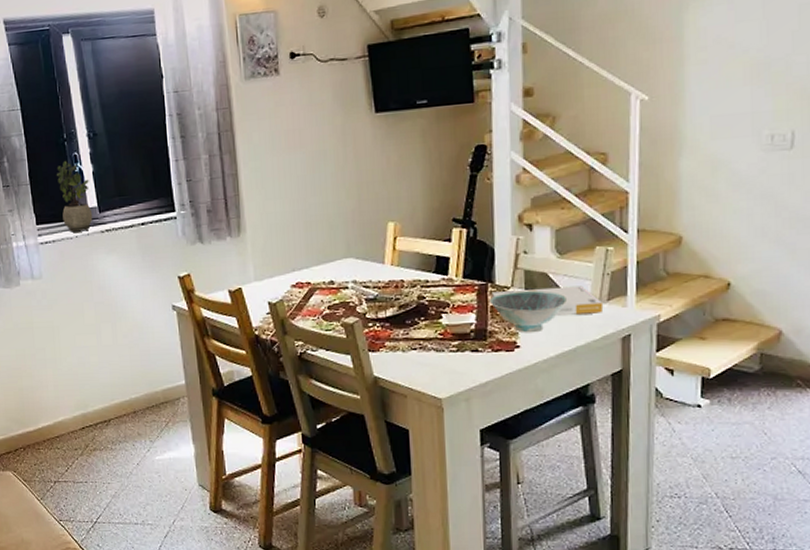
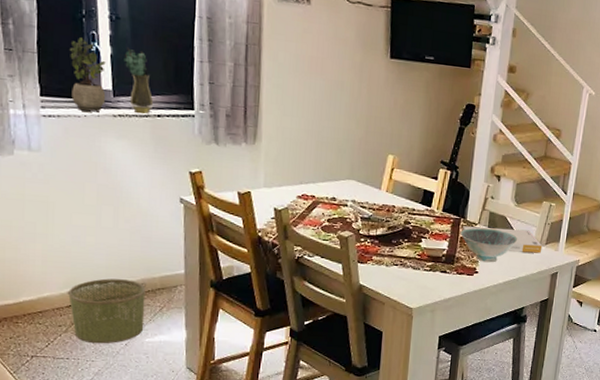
basket: none [79,396,153,464] -> present [67,278,146,343]
vase: none [104,162,137,226] -> present [124,48,154,115]

